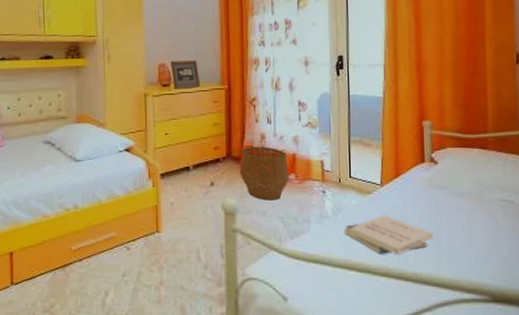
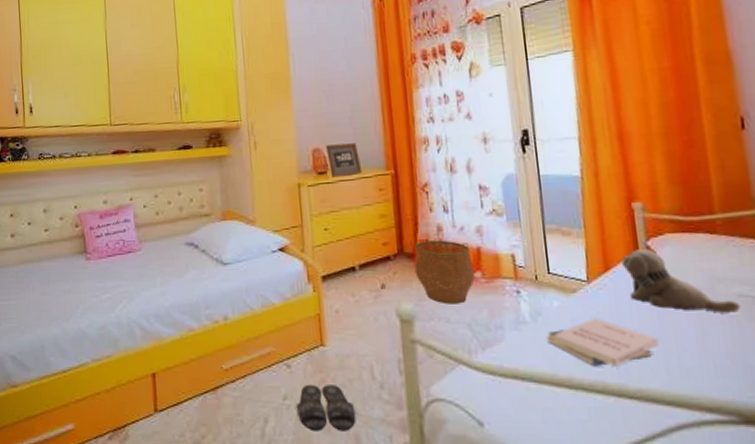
slippers: none [132,264,183,303] -> present [296,384,356,432]
plush toy: none [410,160,501,215] -> present [621,249,742,315]

